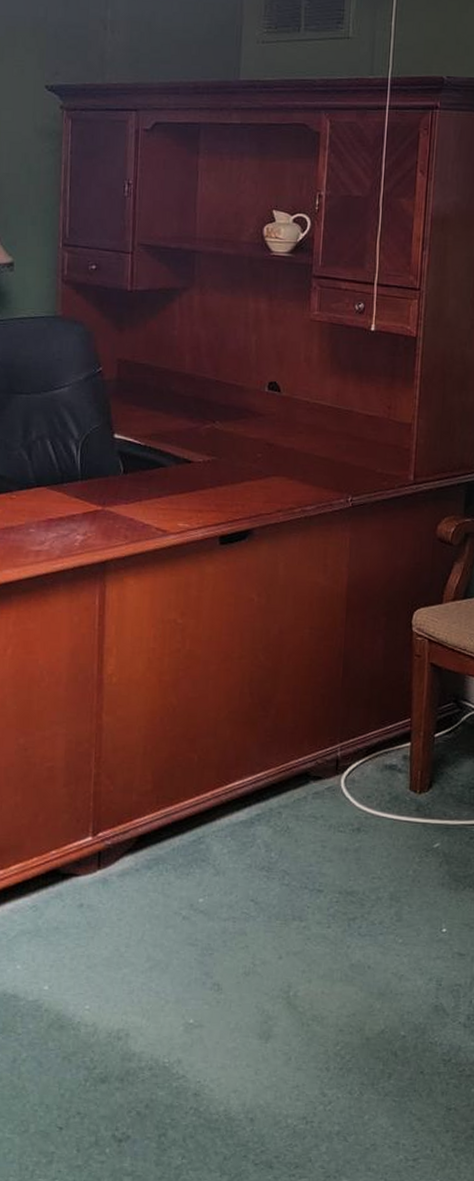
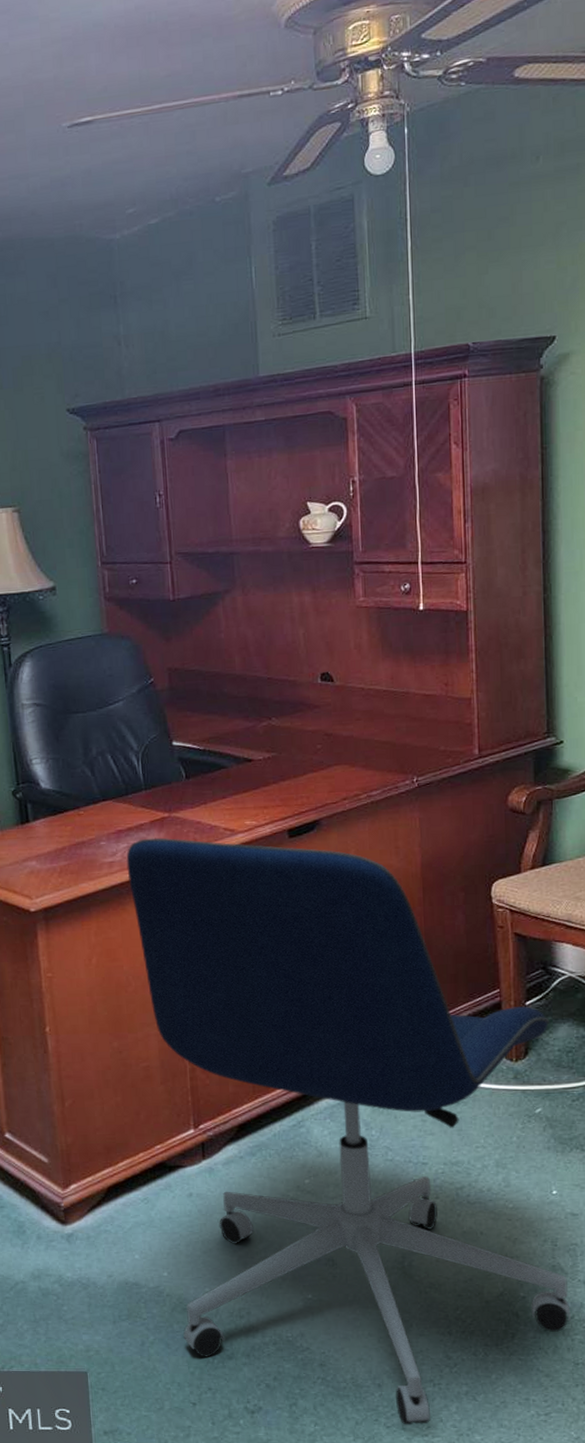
office chair: none [53,530,457,1164] -> present [126,837,571,1425]

